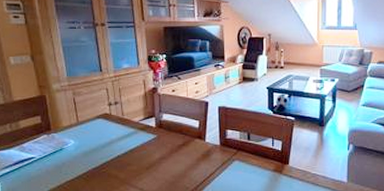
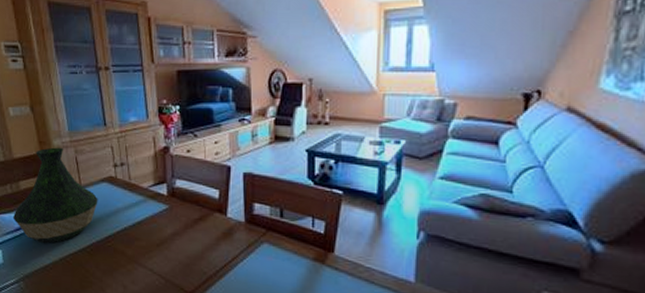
vase: none [11,90,94,174] -> present [12,147,98,244]

